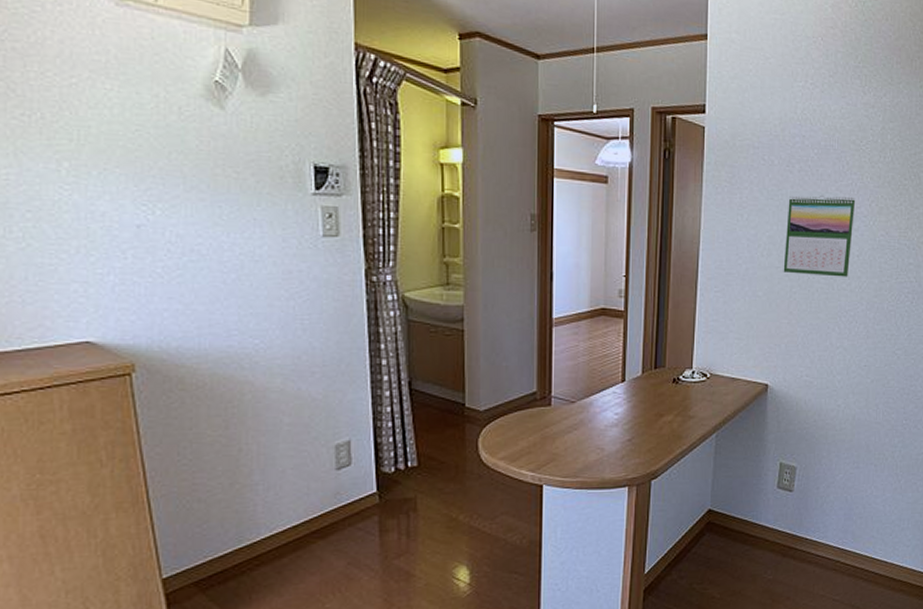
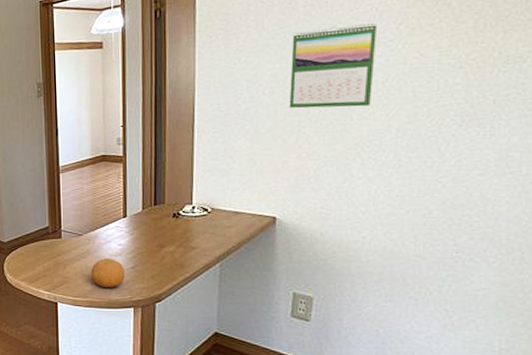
fruit: none [582,430,621,465] -> present [90,259,126,288]

